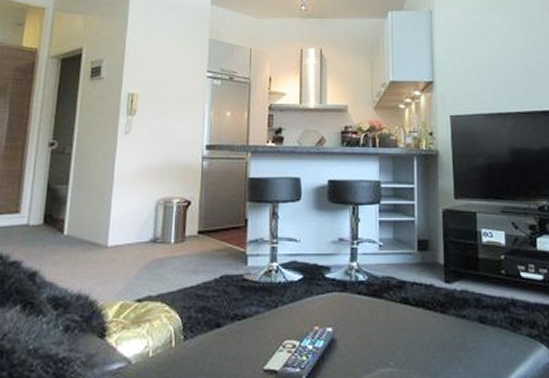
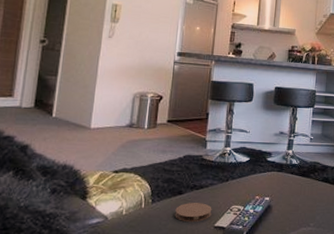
coaster: none [213,338,259,365] -> present [175,203,212,223]

